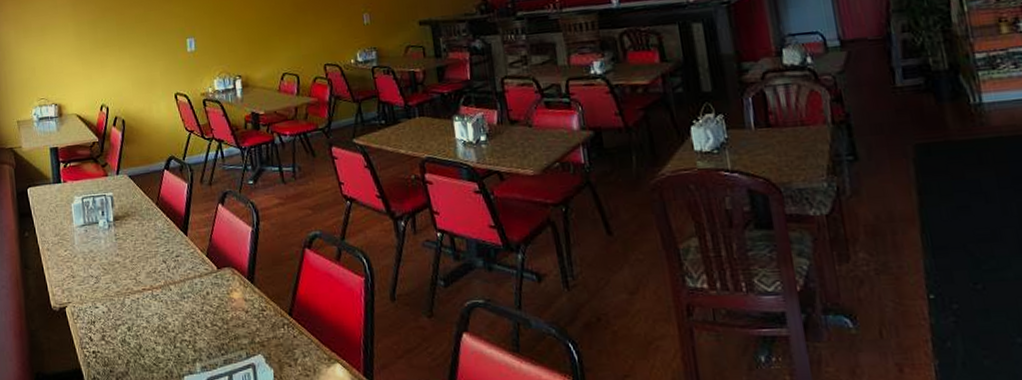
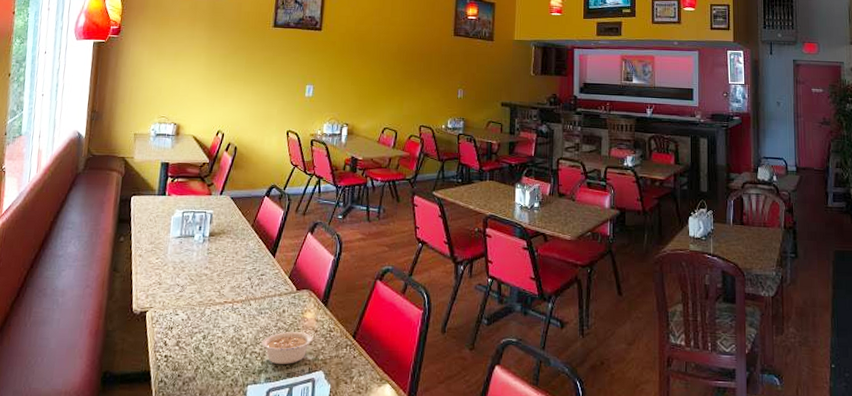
legume: none [189,314,254,351] -> present [261,332,322,364]

